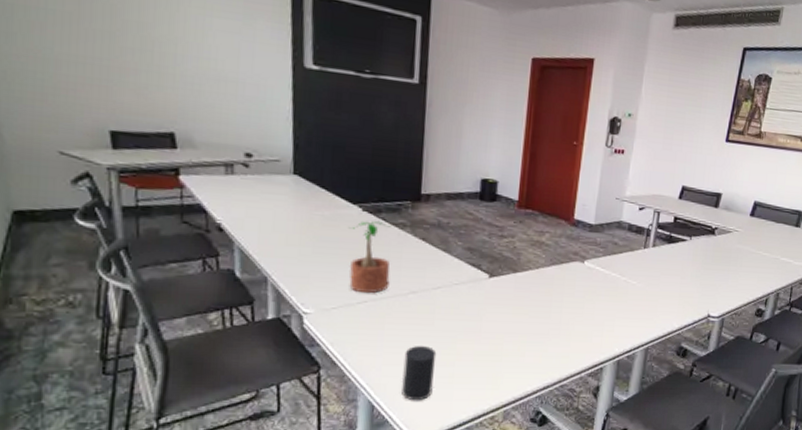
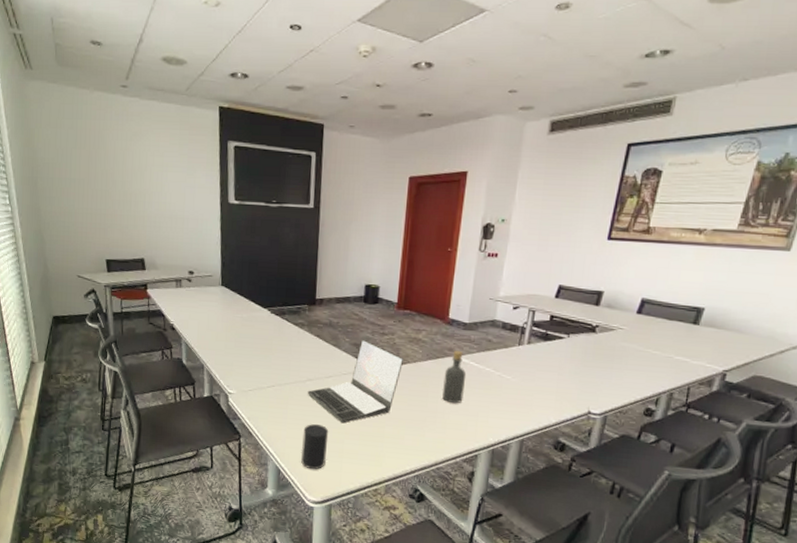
potted plant: present [348,221,392,294] -> none [260,321,293,380]
laptop: none [409,242,524,343] -> present [307,339,403,423]
bottle: none [566,254,592,313] -> present [442,350,467,404]

